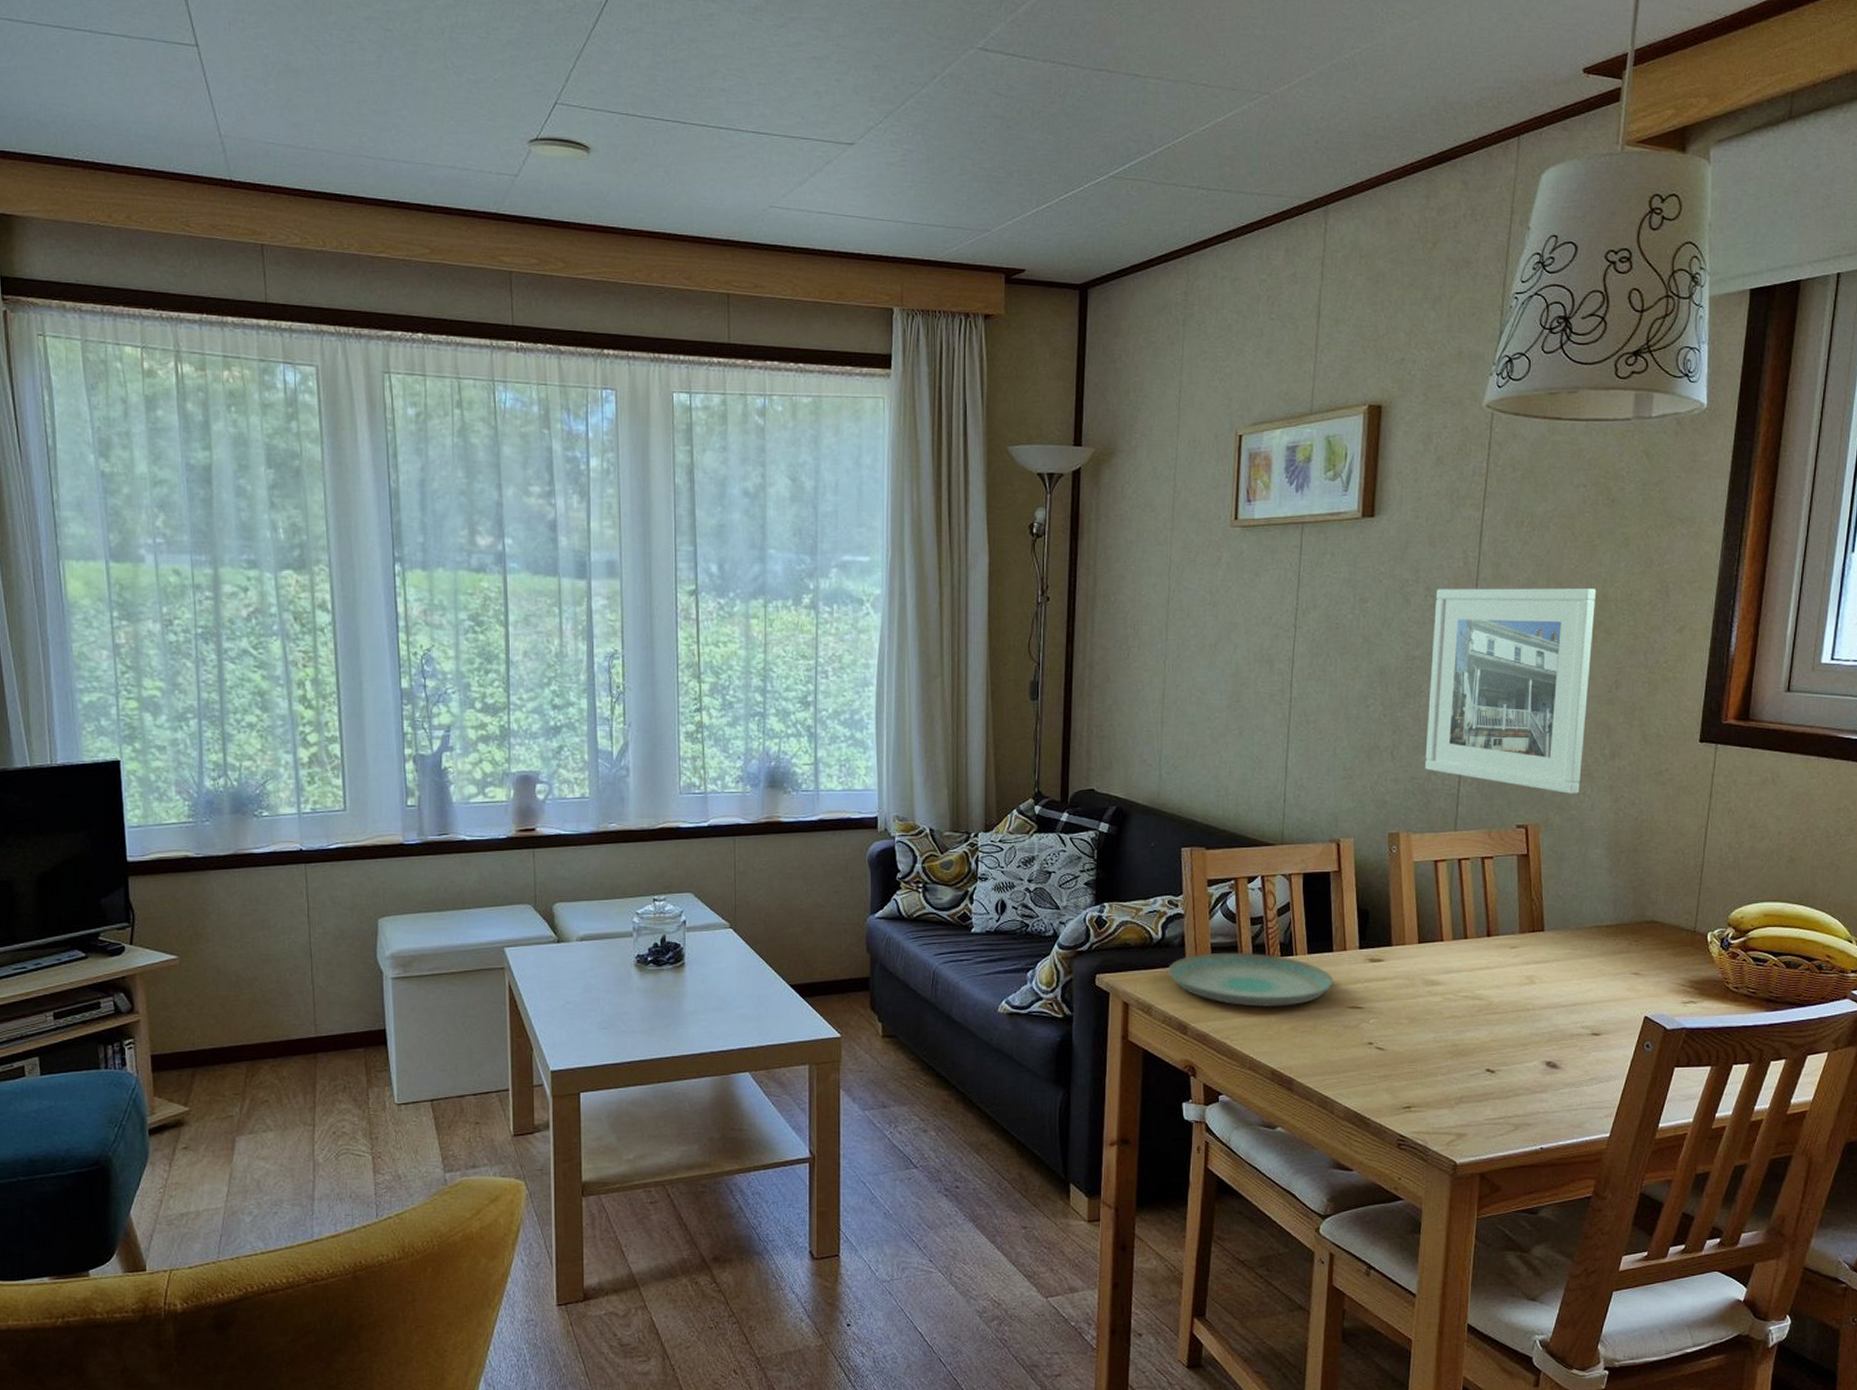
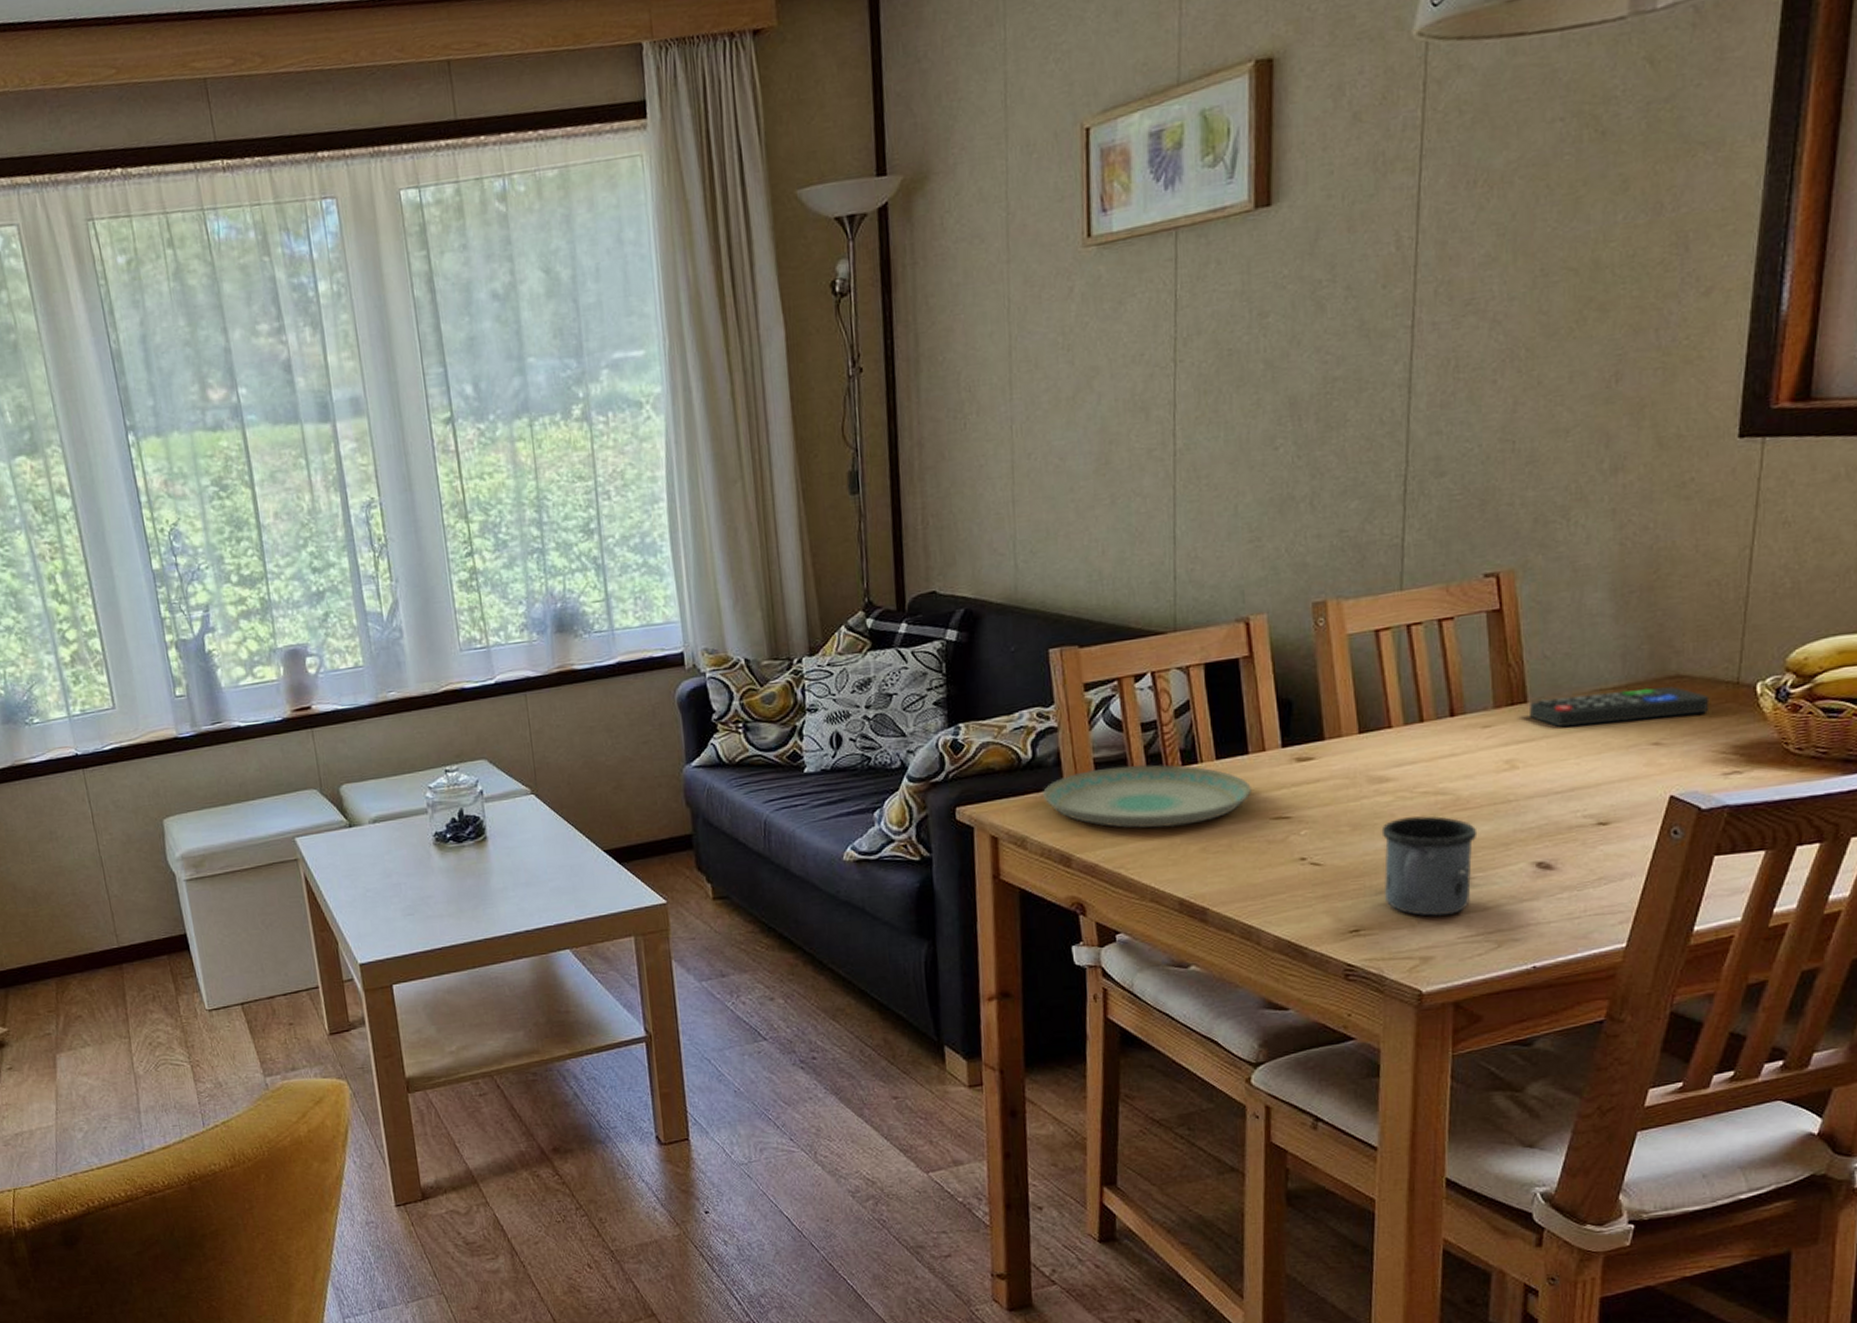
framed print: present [1425,588,1597,794] -> none [1356,254,1584,527]
mug: none [1431,1016,1504,1101] -> present [1381,816,1478,917]
remote control: none [1546,928,1674,954] -> present [1530,686,1710,728]

